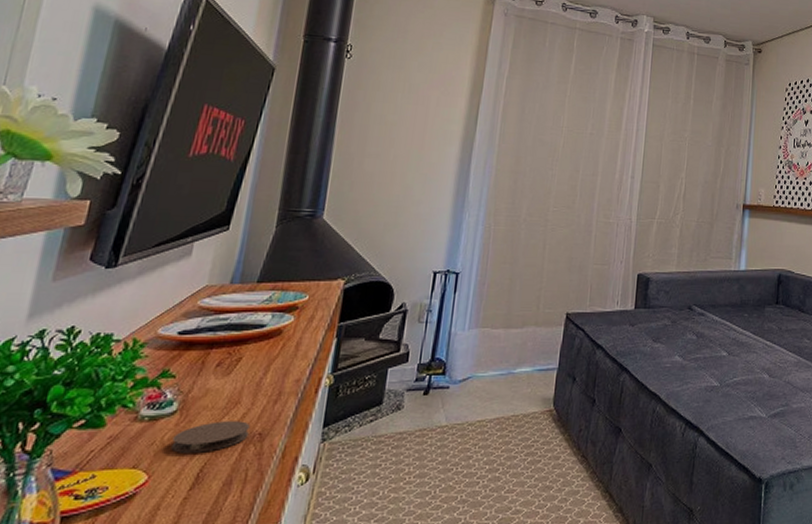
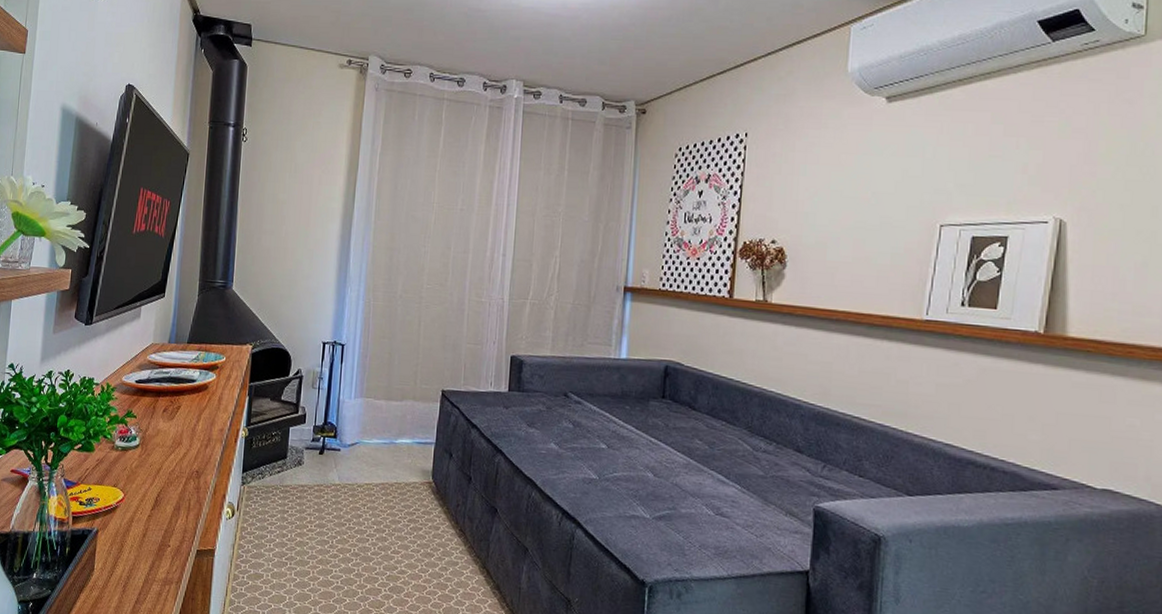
coaster: present [171,421,250,453] -> none [137,457,189,481]

